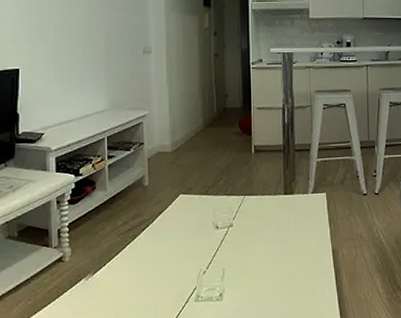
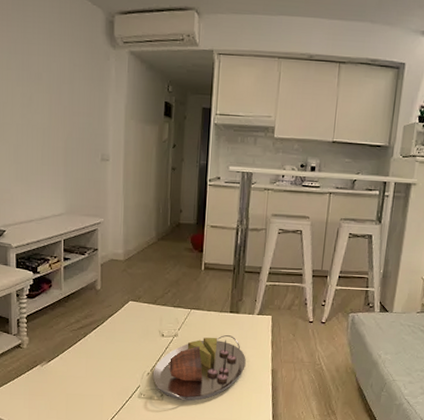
serving tray: none [209,219,305,298] -> present [152,335,246,401]

